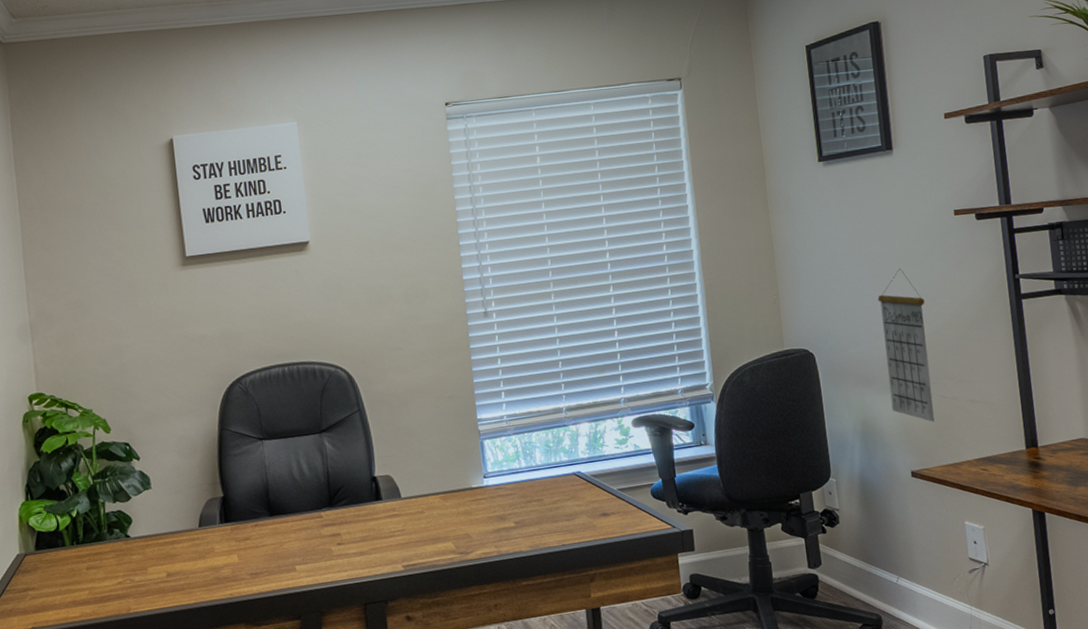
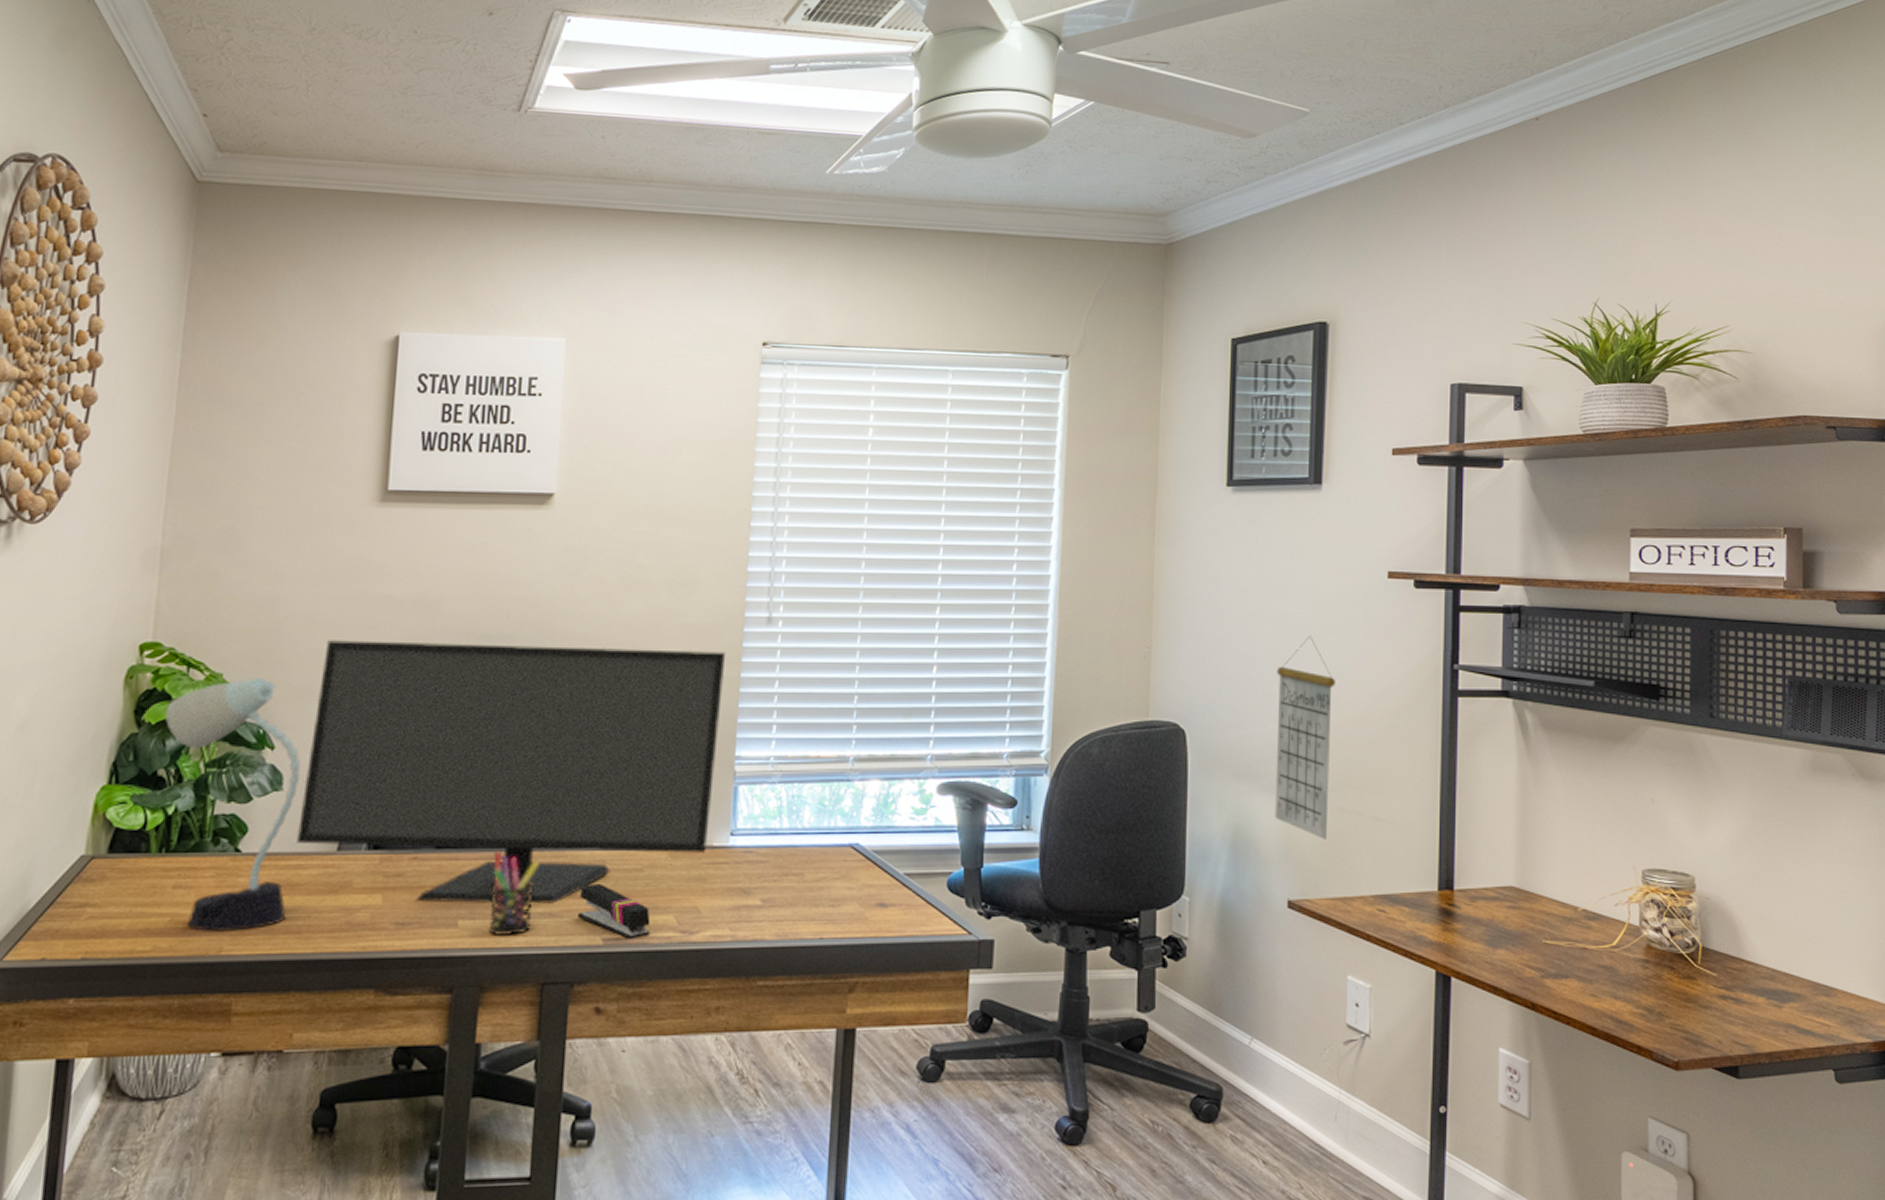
desk lamp: none [57,409,171,598] -> present [166,678,300,932]
monitor: none [163,342,468,556] -> present [297,640,726,904]
pen holder: none [312,511,350,574] -> present [488,850,539,937]
stapler: none [380,525,437,564] -> present [578,883,651,940]

